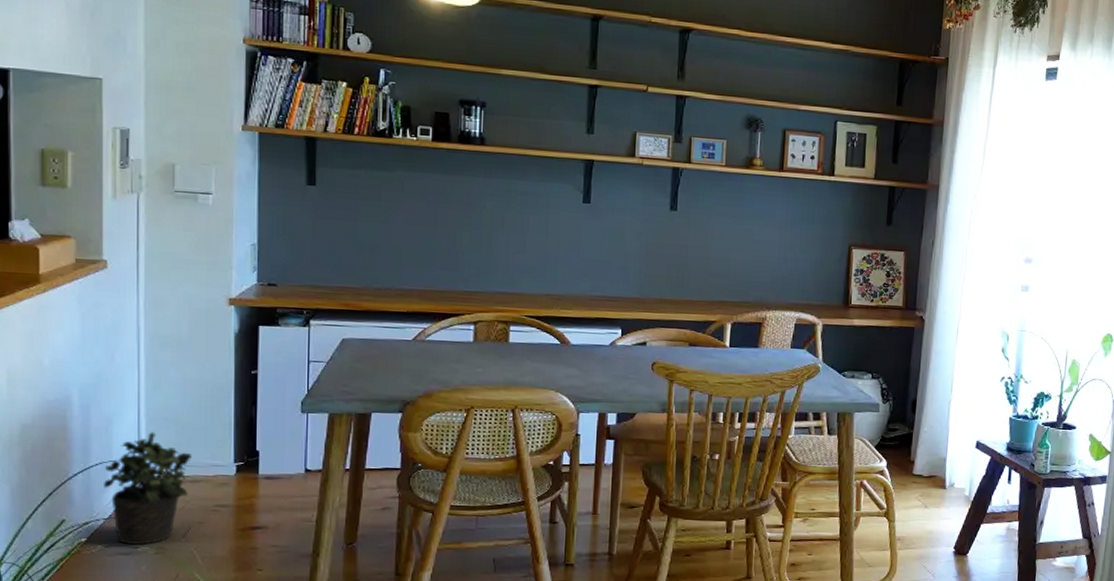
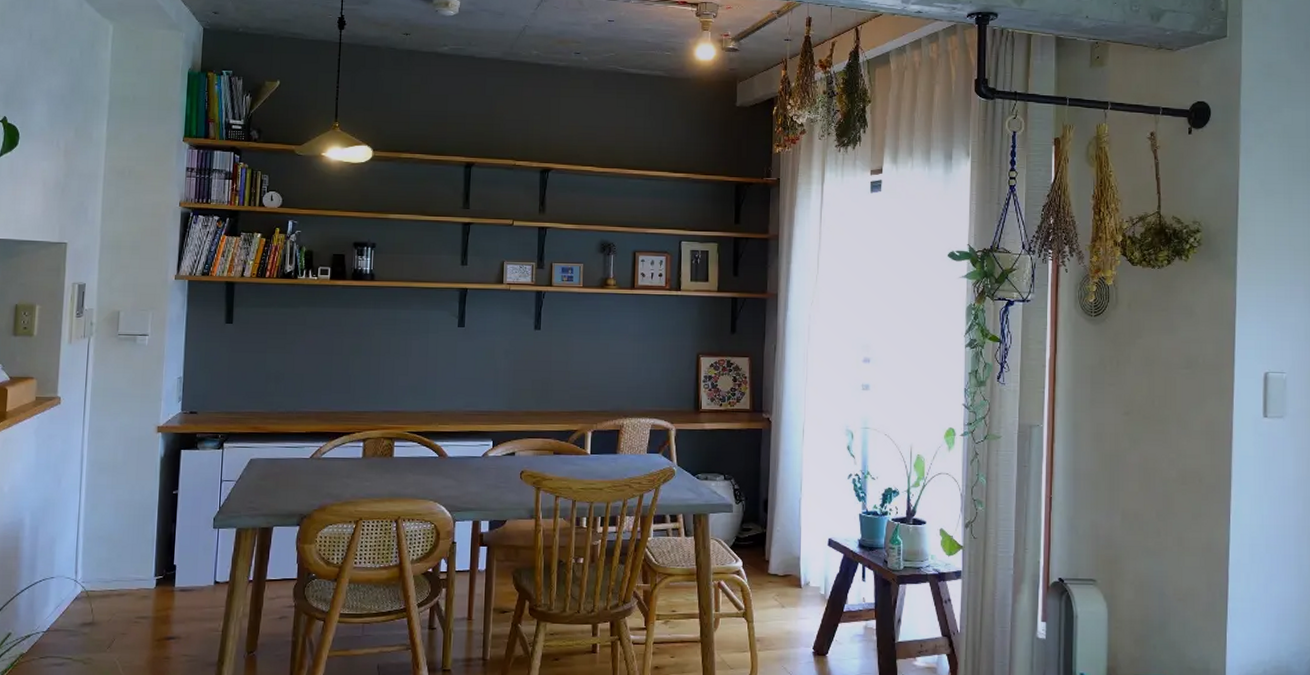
potted plant: present [104,432,191,545] -> none [45,550,119,656]

